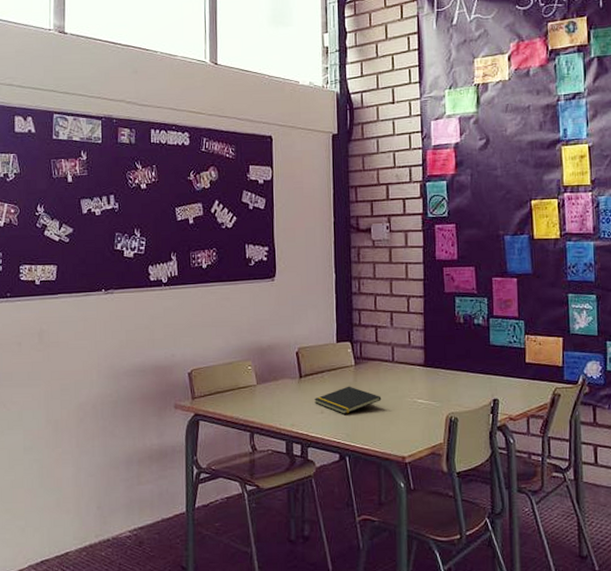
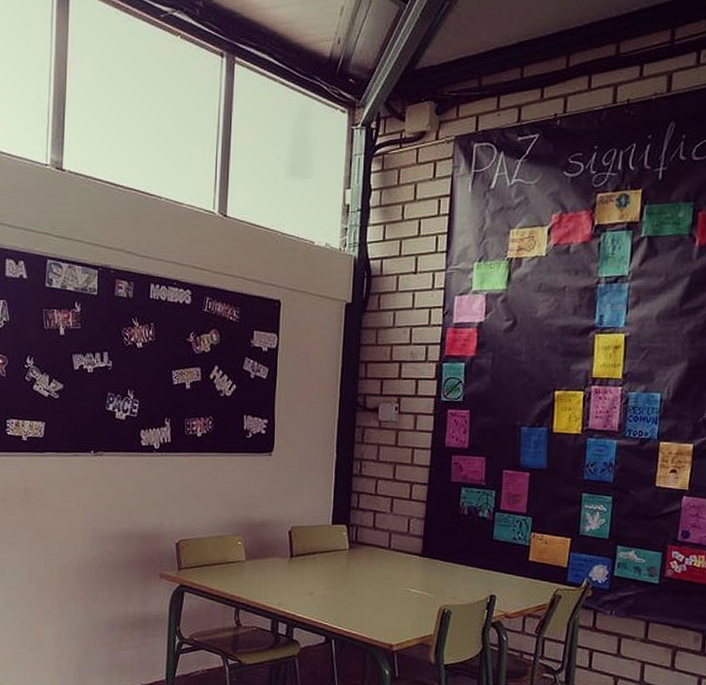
notepad: present [314,386,382,414] -> none [304,569,374,598]

